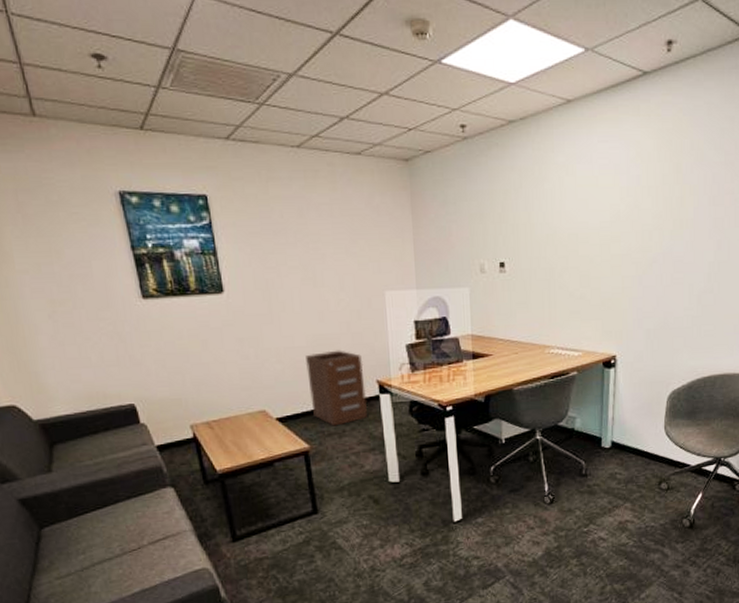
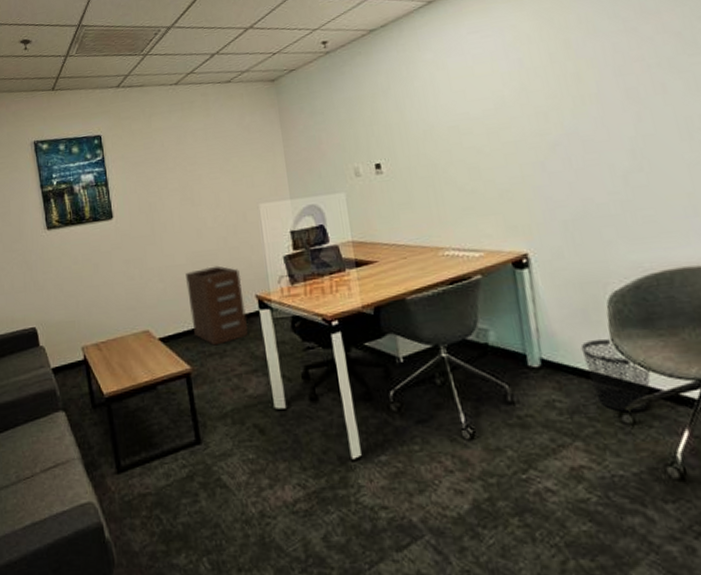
wastebasket: none [642,427,687,481] -> present [580,339,651,412]

